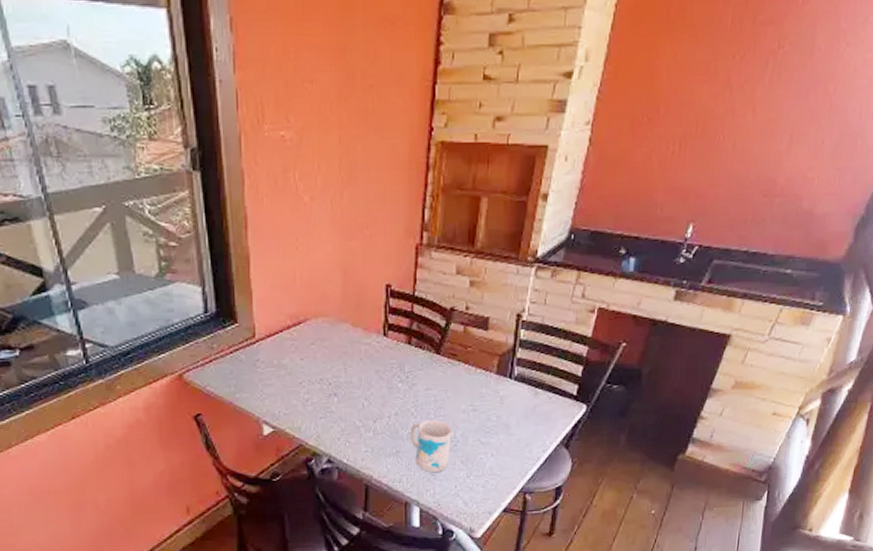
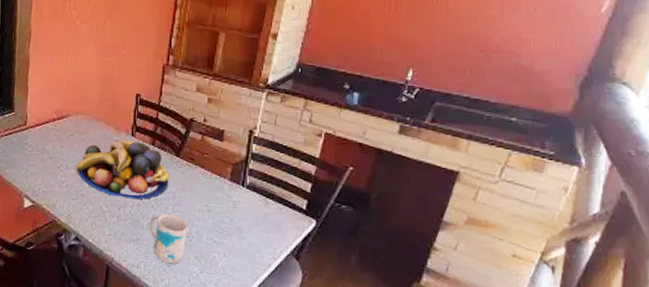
fruit bowl: none [321,341,429,409] -> present [76,139,169,200]

